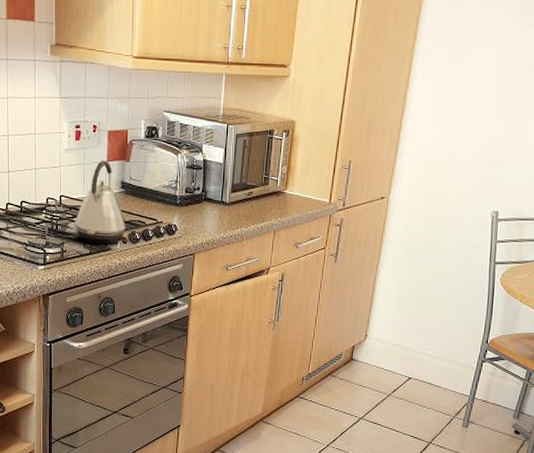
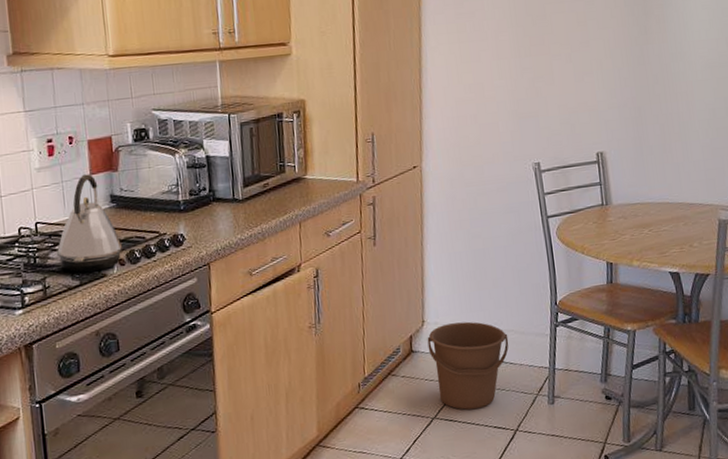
bucket: none [366,342,438,419] -> present [427,321,509,410]

